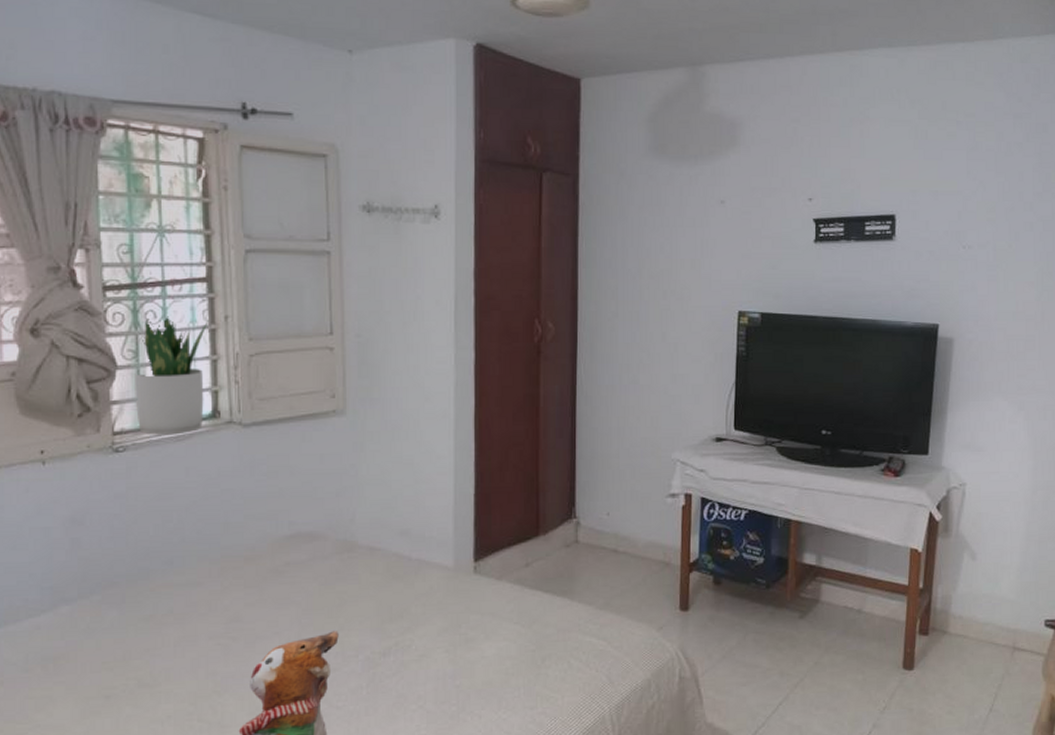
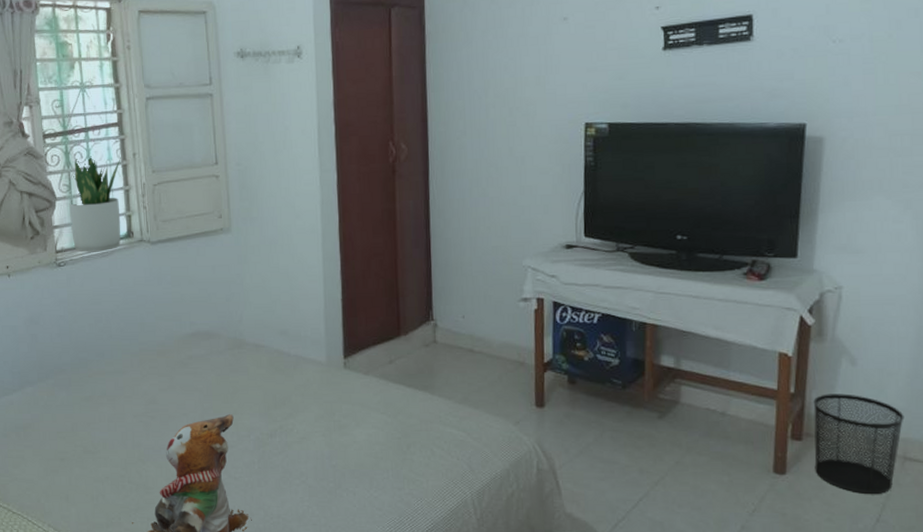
waste bin: none [938,587,1015,685] -> present [813,394,904,494]

